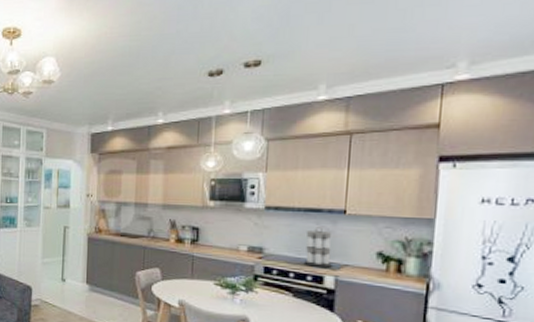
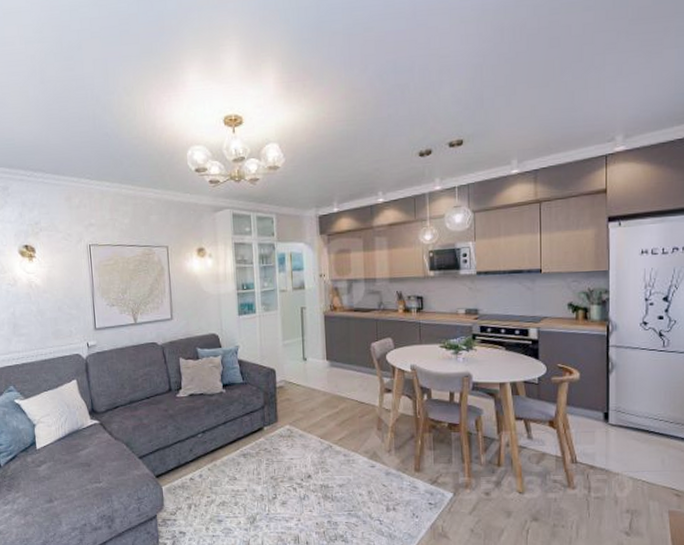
spice rack: present [303,227,332,268] -> none [511,286,534,322]

